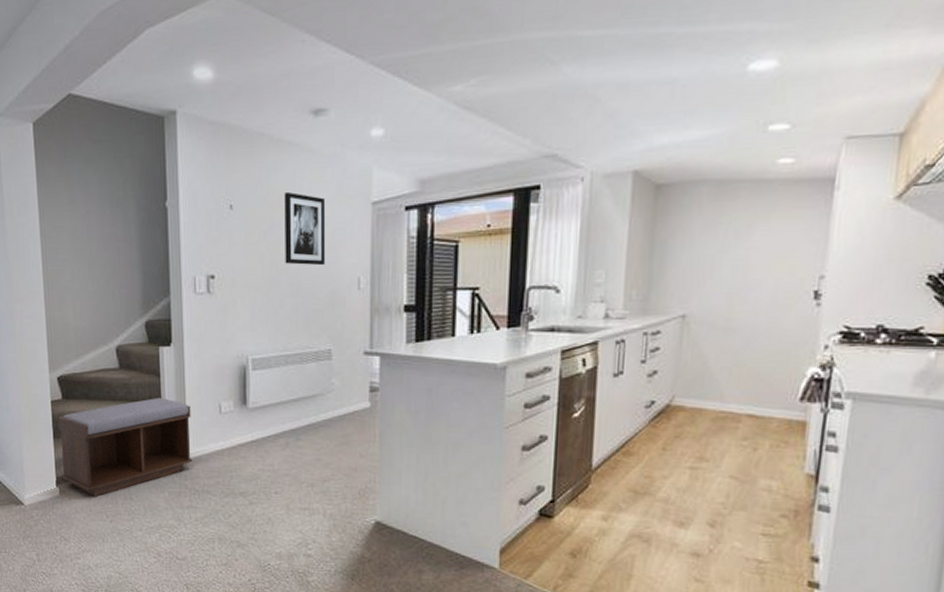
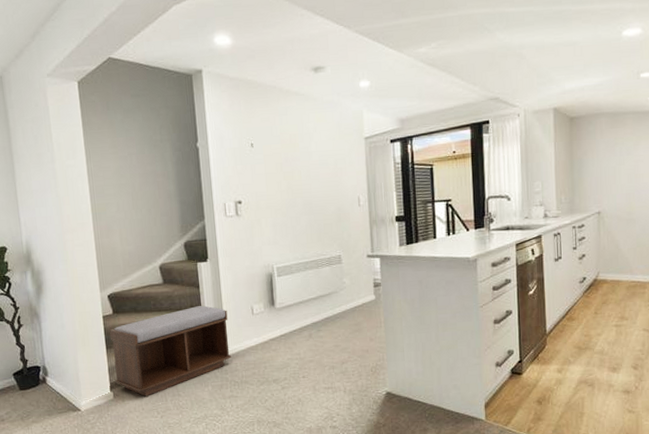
wall art: present [284,192,325,266] -> none [295,132,331,189]

